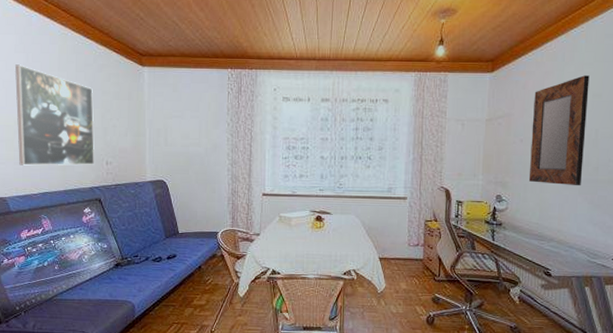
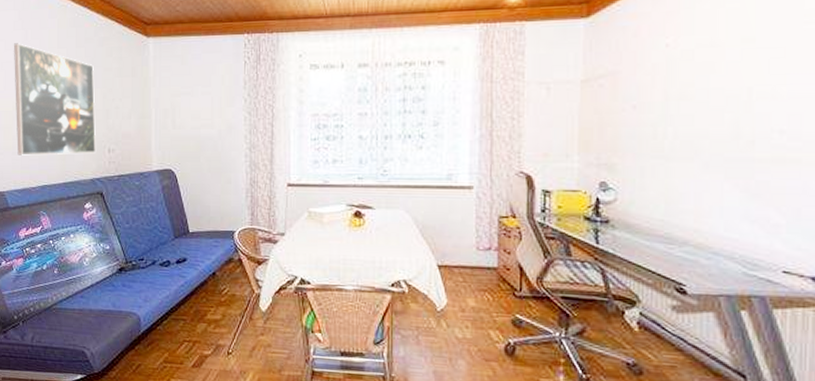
home mirror: present [528,75,590,186] -> none [646,13,735,168]

